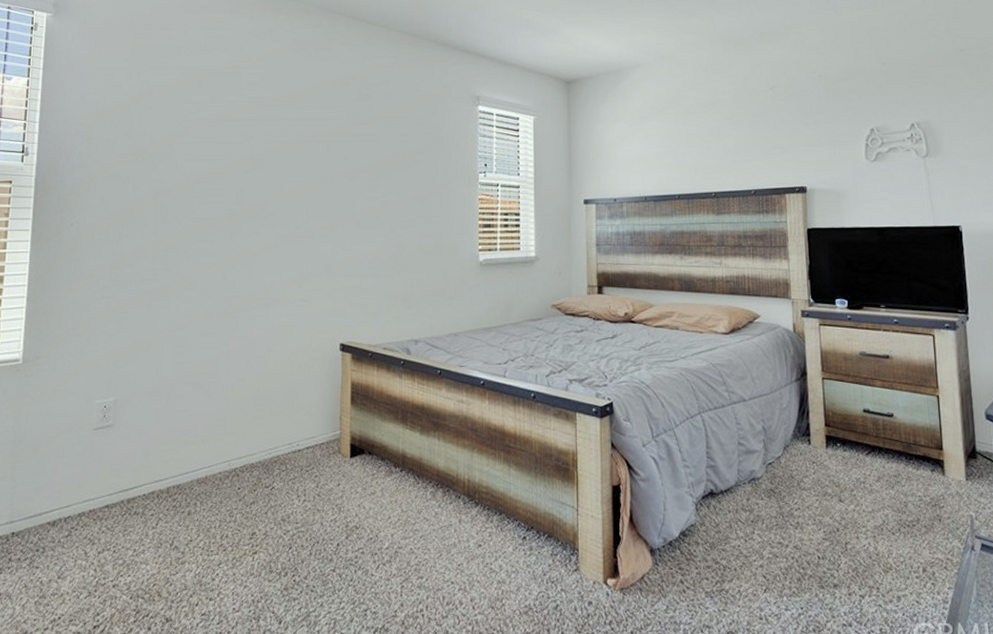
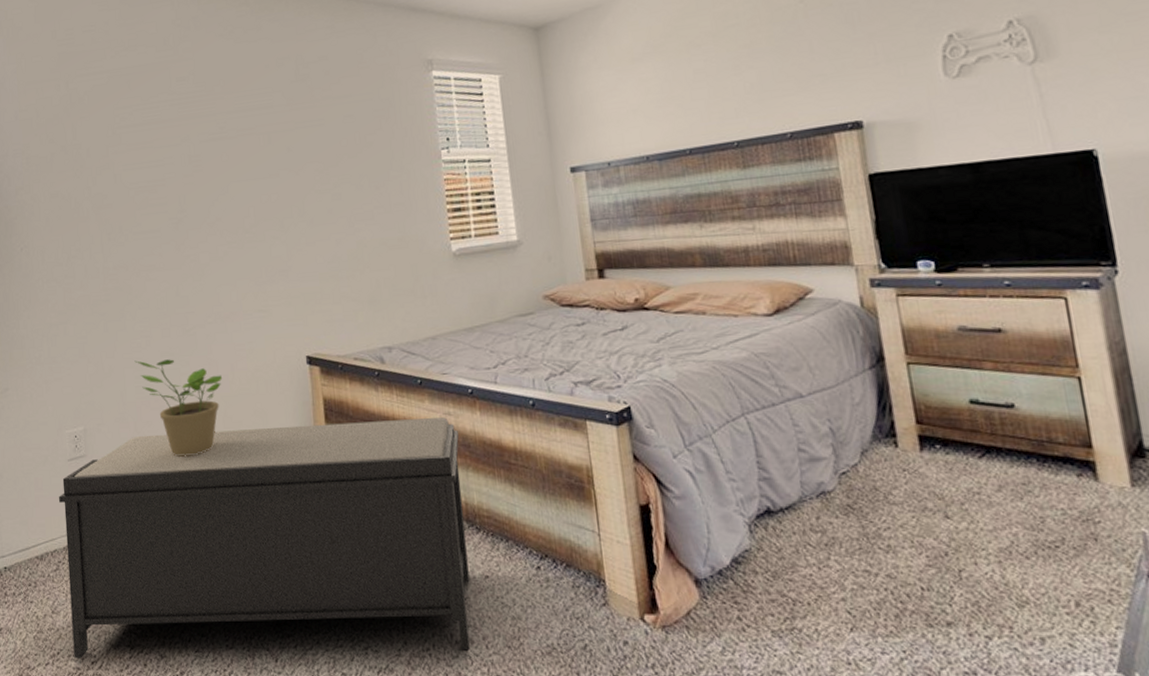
bench: none [76,404,468,623] -> present [58,417,470,659]
potted plant: none [174,338,259,430] -> present [134,359,223,457]

